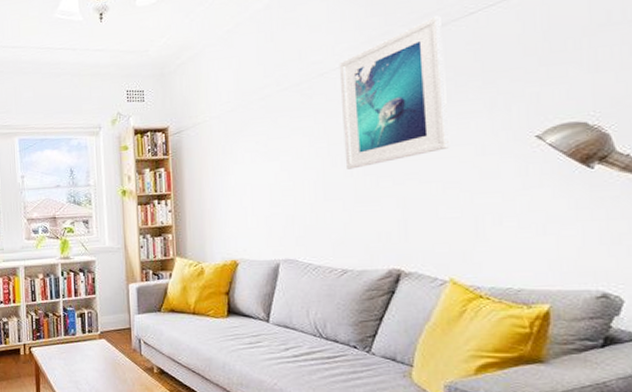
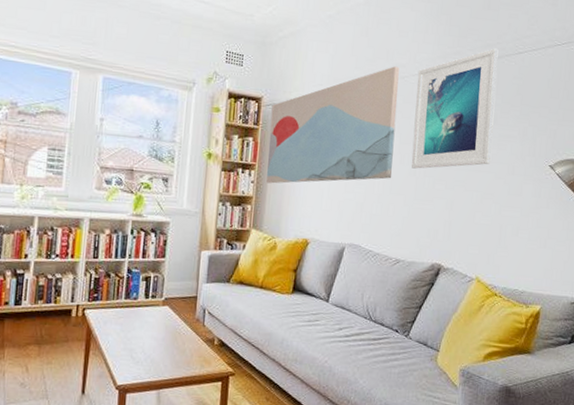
wall art: none [179,64,324,210] -> present [265,66,399,184]

